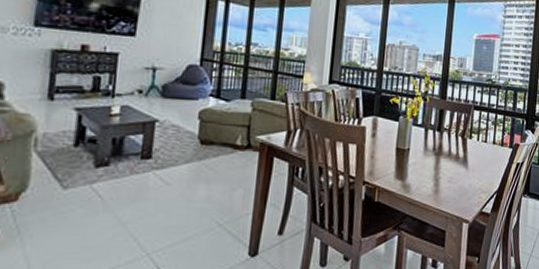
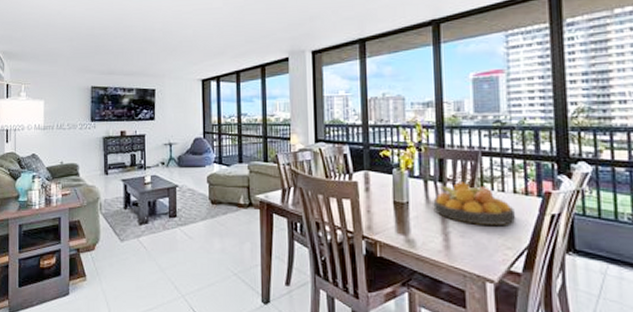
fruit bowl: none [429,132,493,172] -> present [433,182,516,225]

